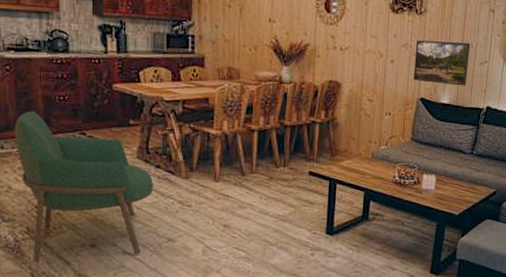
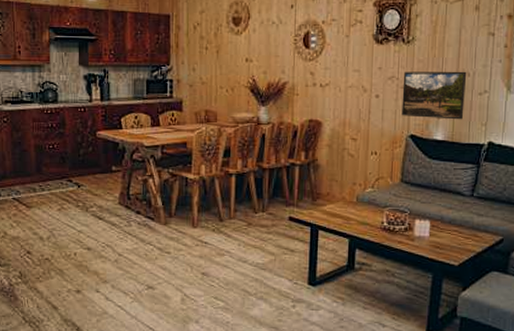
armchair: present [14,110,153,263] -> none [10,159,134,307]

